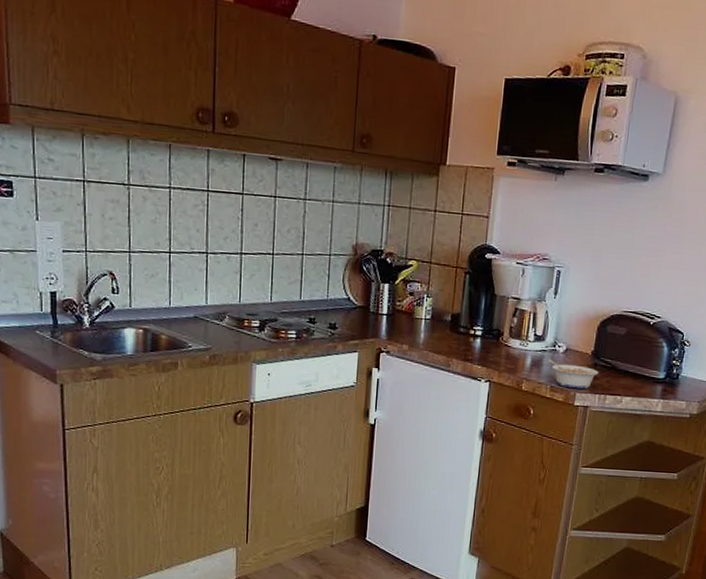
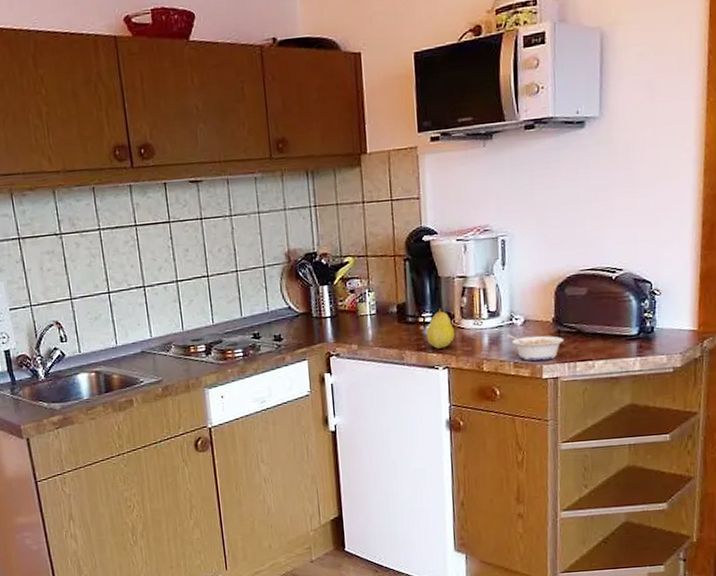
fruit: none [475,324,502,362] -> present [426,308,456,349]

